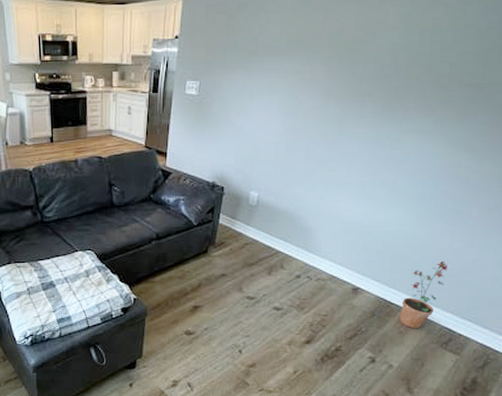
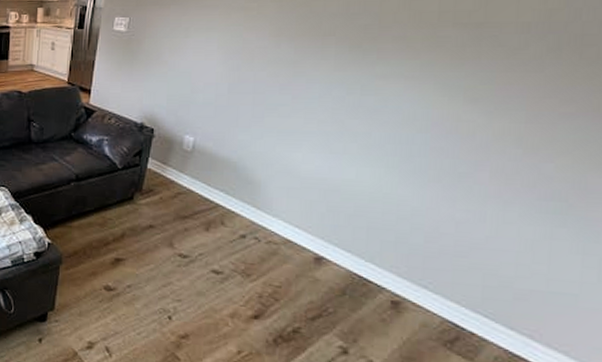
potted plant: present [399,261,449,329] -> none [380,235,450,318]

